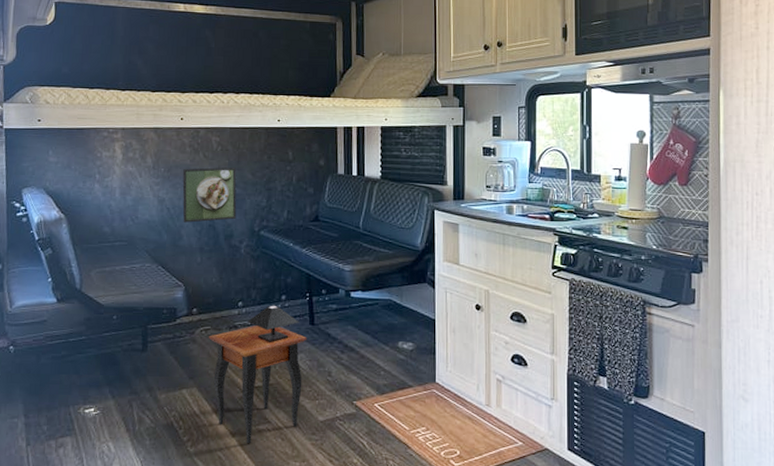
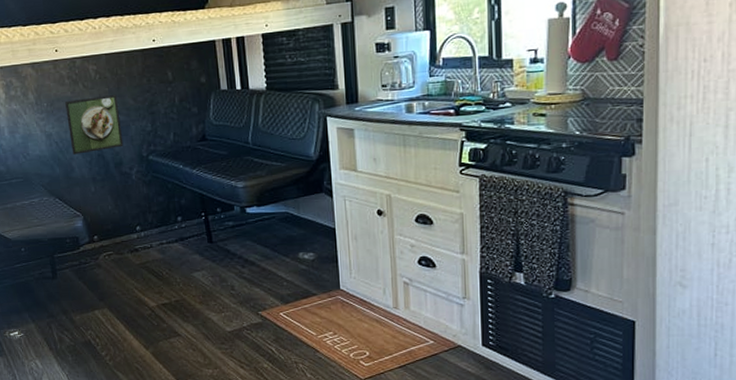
side table: present [208,305,307,444] -> none [111,226,207,356]

